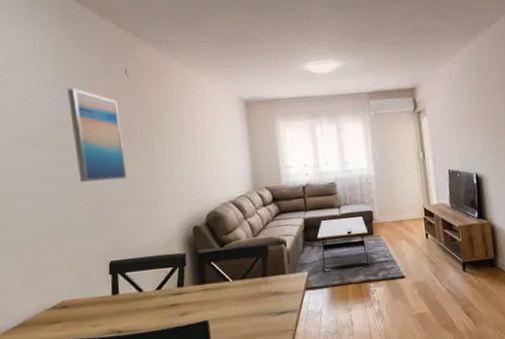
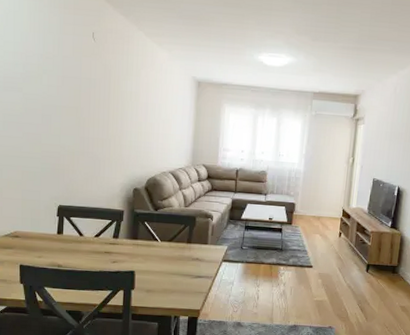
wall art: present [66,88,127,182] -> none [38,42,83,135]

